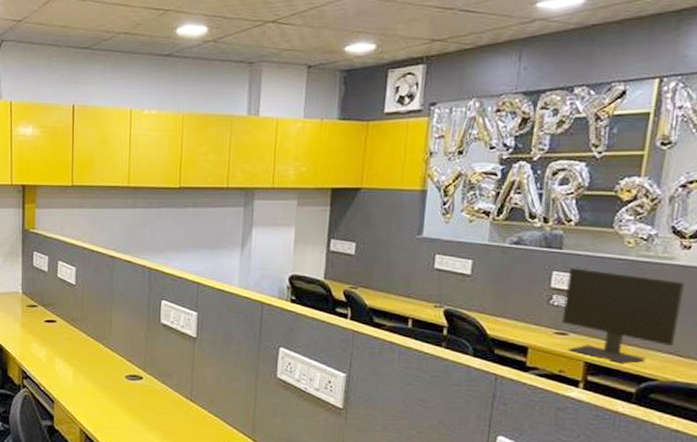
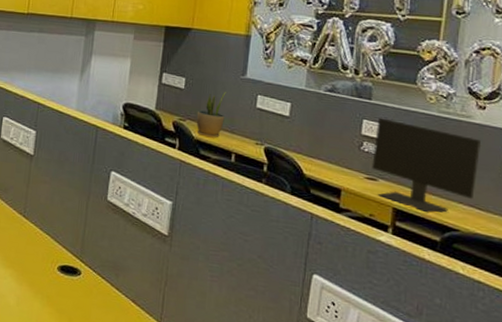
potted plant: none [369,254,401,304] -> present [196,92,226,138]

